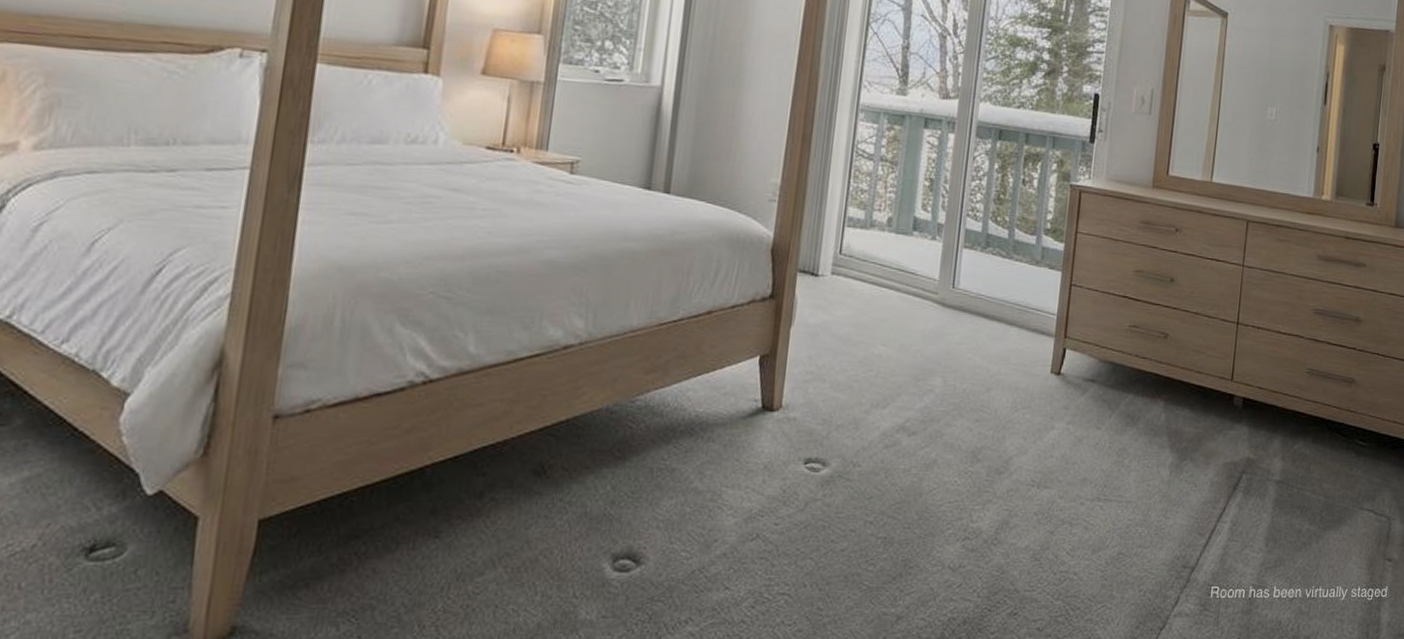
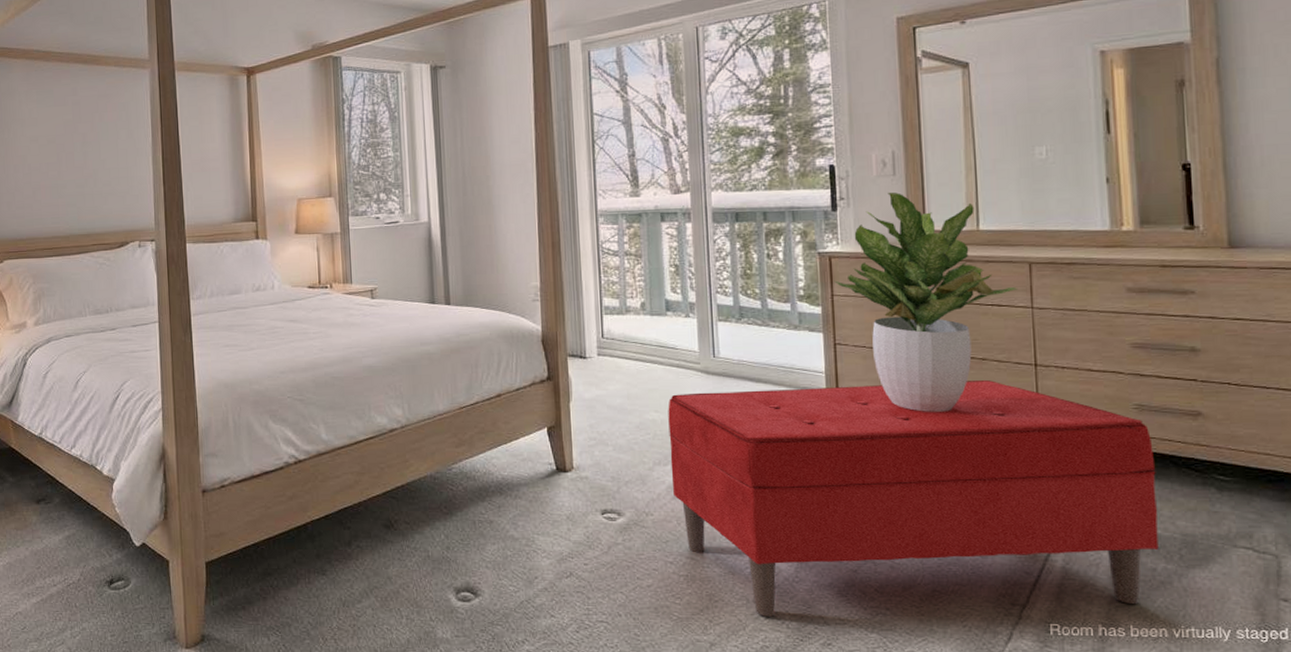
bench: none [886,326,1316,584] -> present [668,380,1159,617]
potted plant: none [1080,130,1235,365] -> present [834,192,1019,412]

